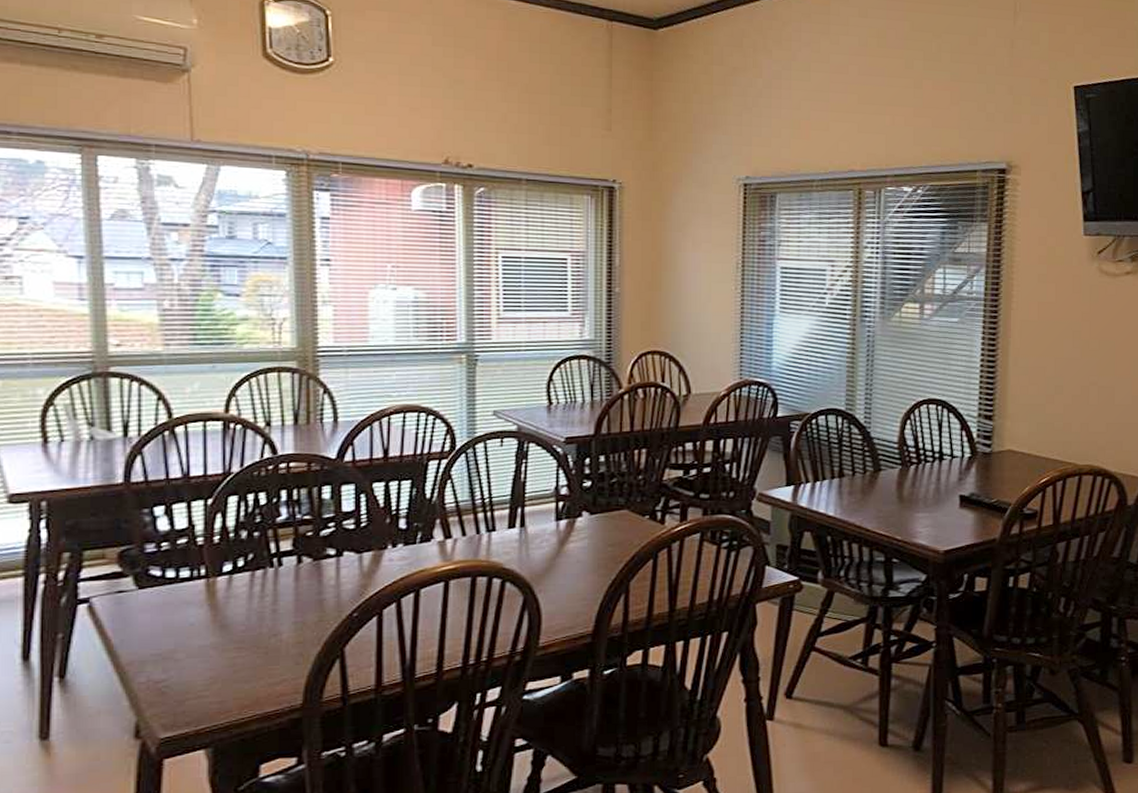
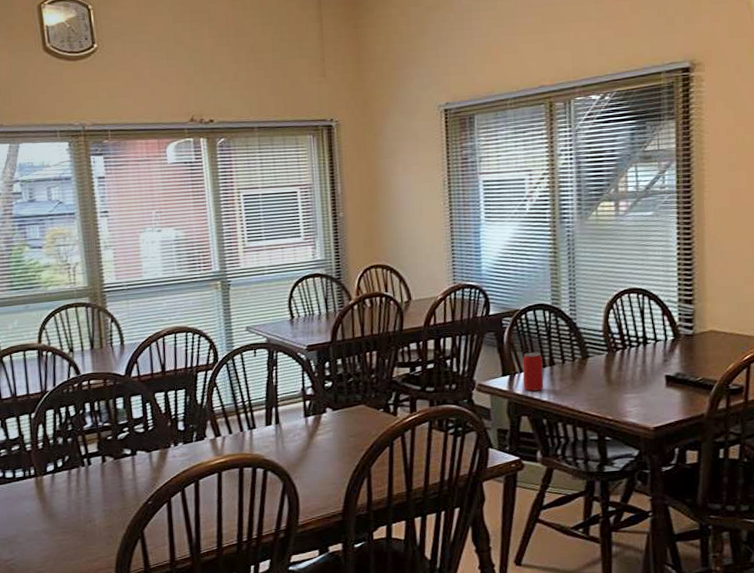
beverage can: none [808,461,831,504] -> present [522,352,544,391]

